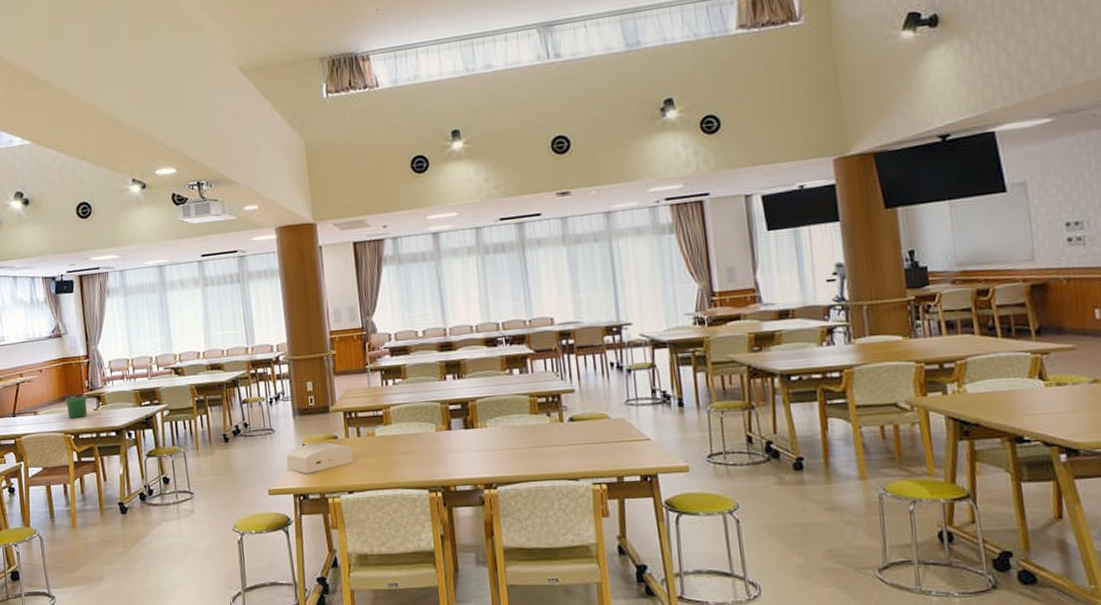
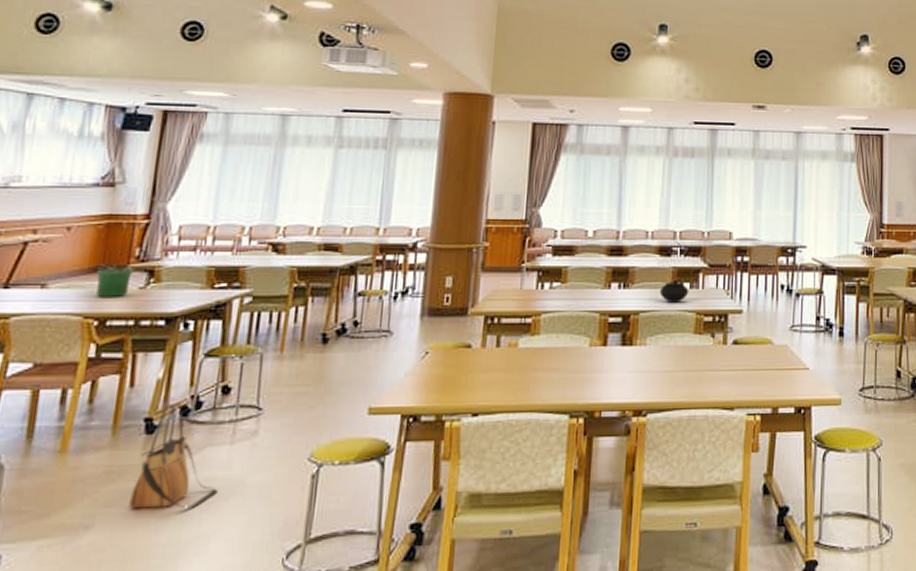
tote bag: none [121,491,177,566] -> present [129,404,218,509]
tissue dispenser: present [286,442,354,474] -> none [399,351,487,390]
teapot: none [491,355,520,388] -> present [659,266,689,303]

